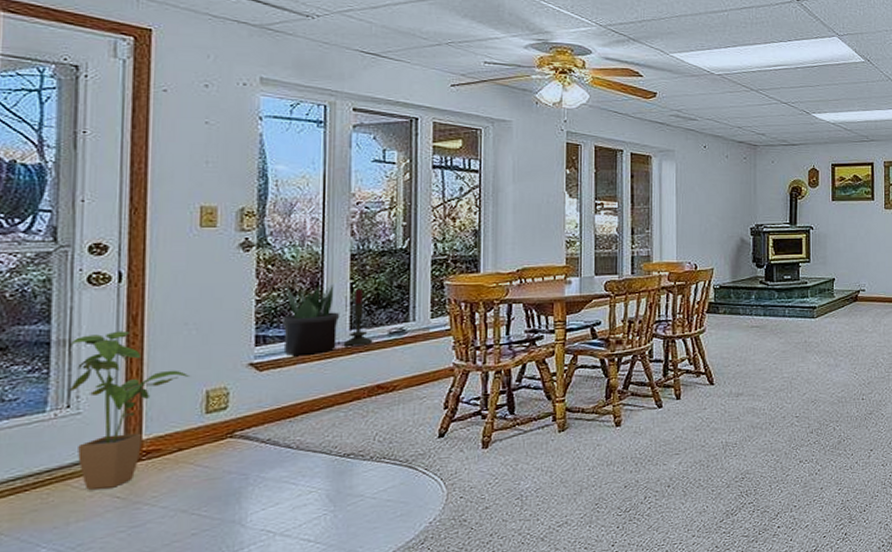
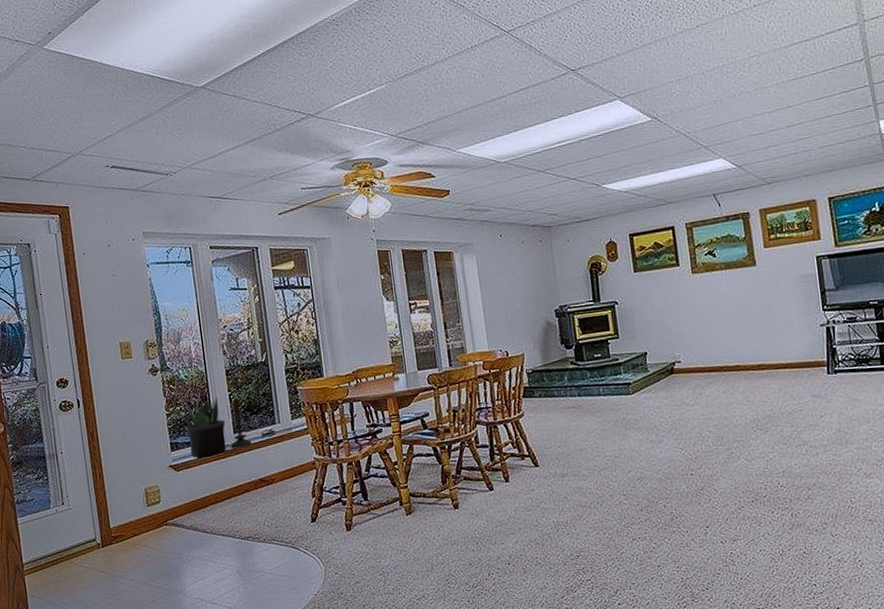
house plant: present [68,330,191,490] -> none [56,444,134,566]

